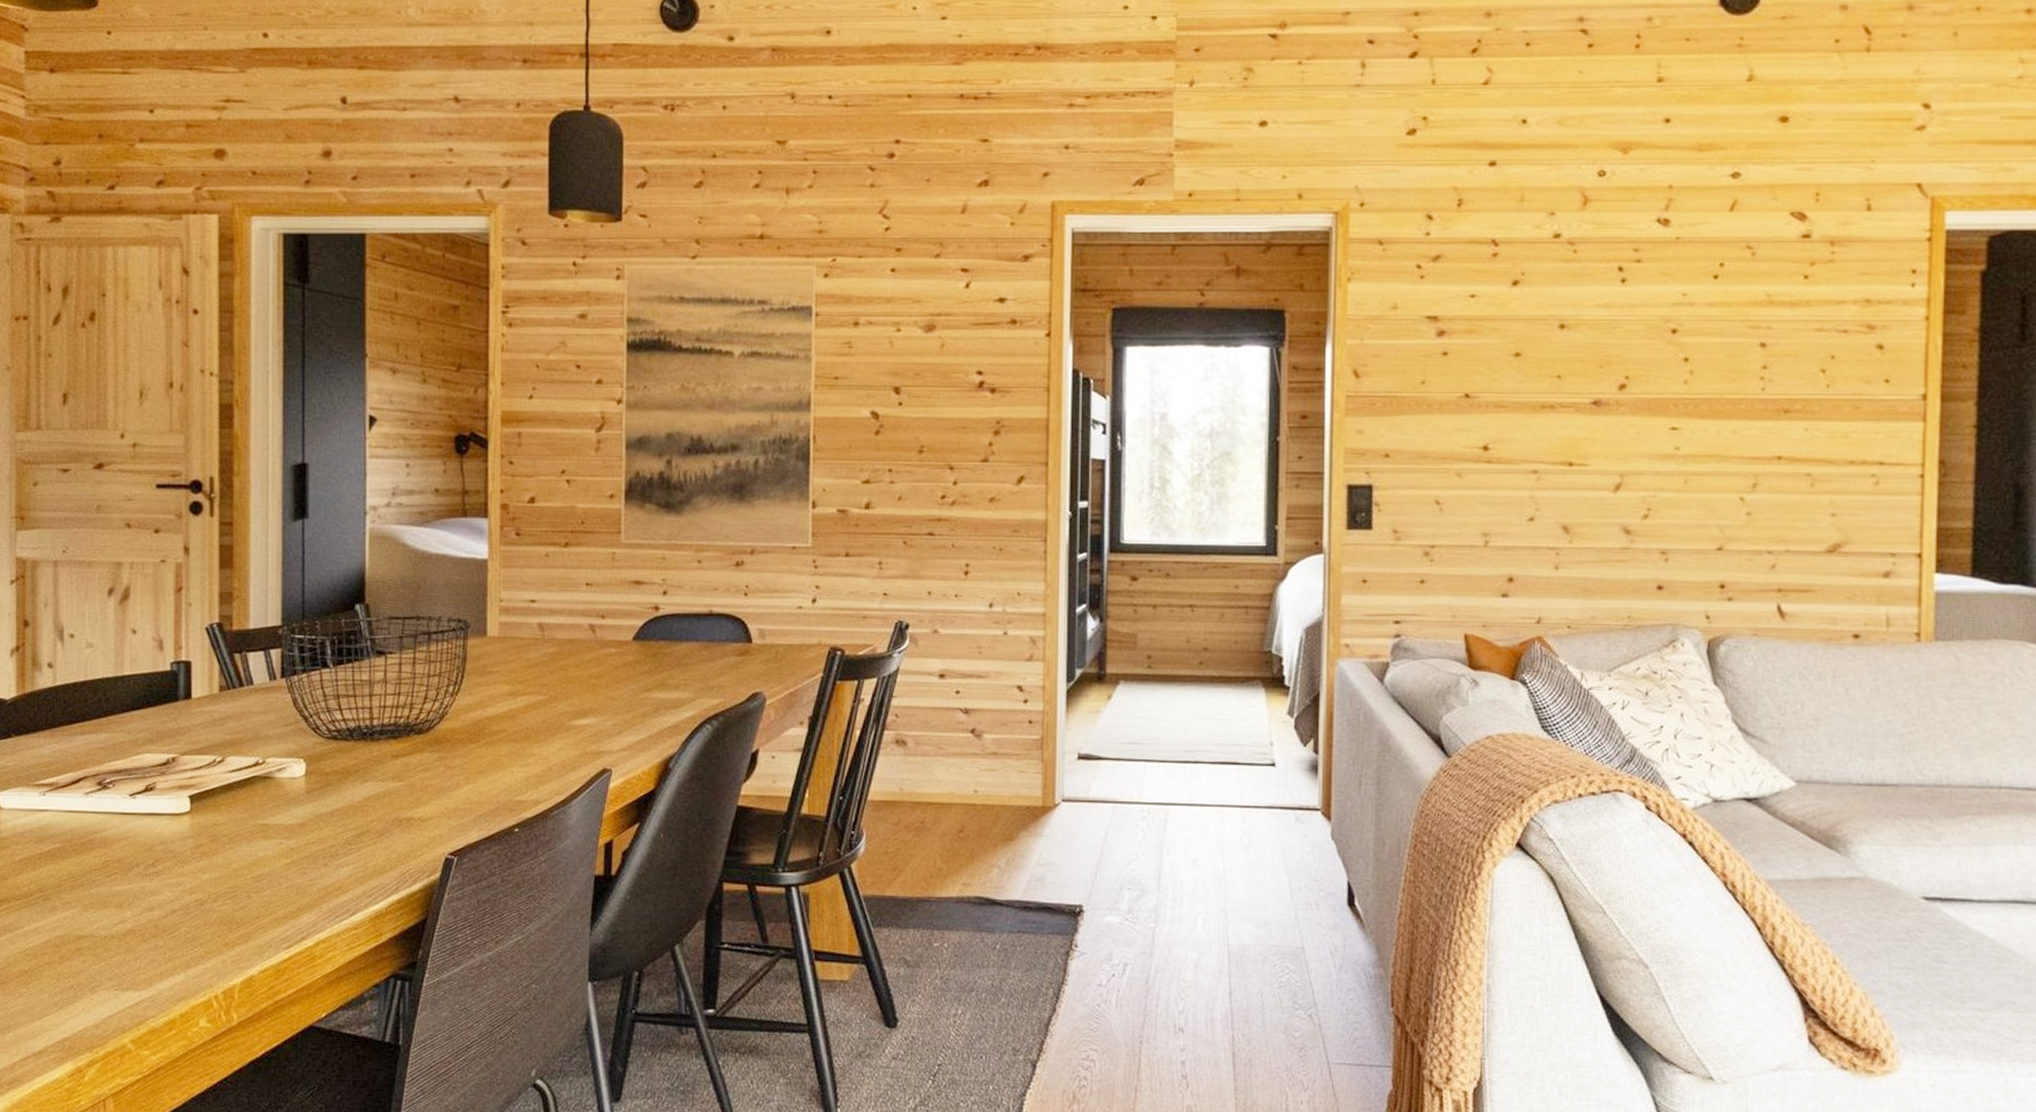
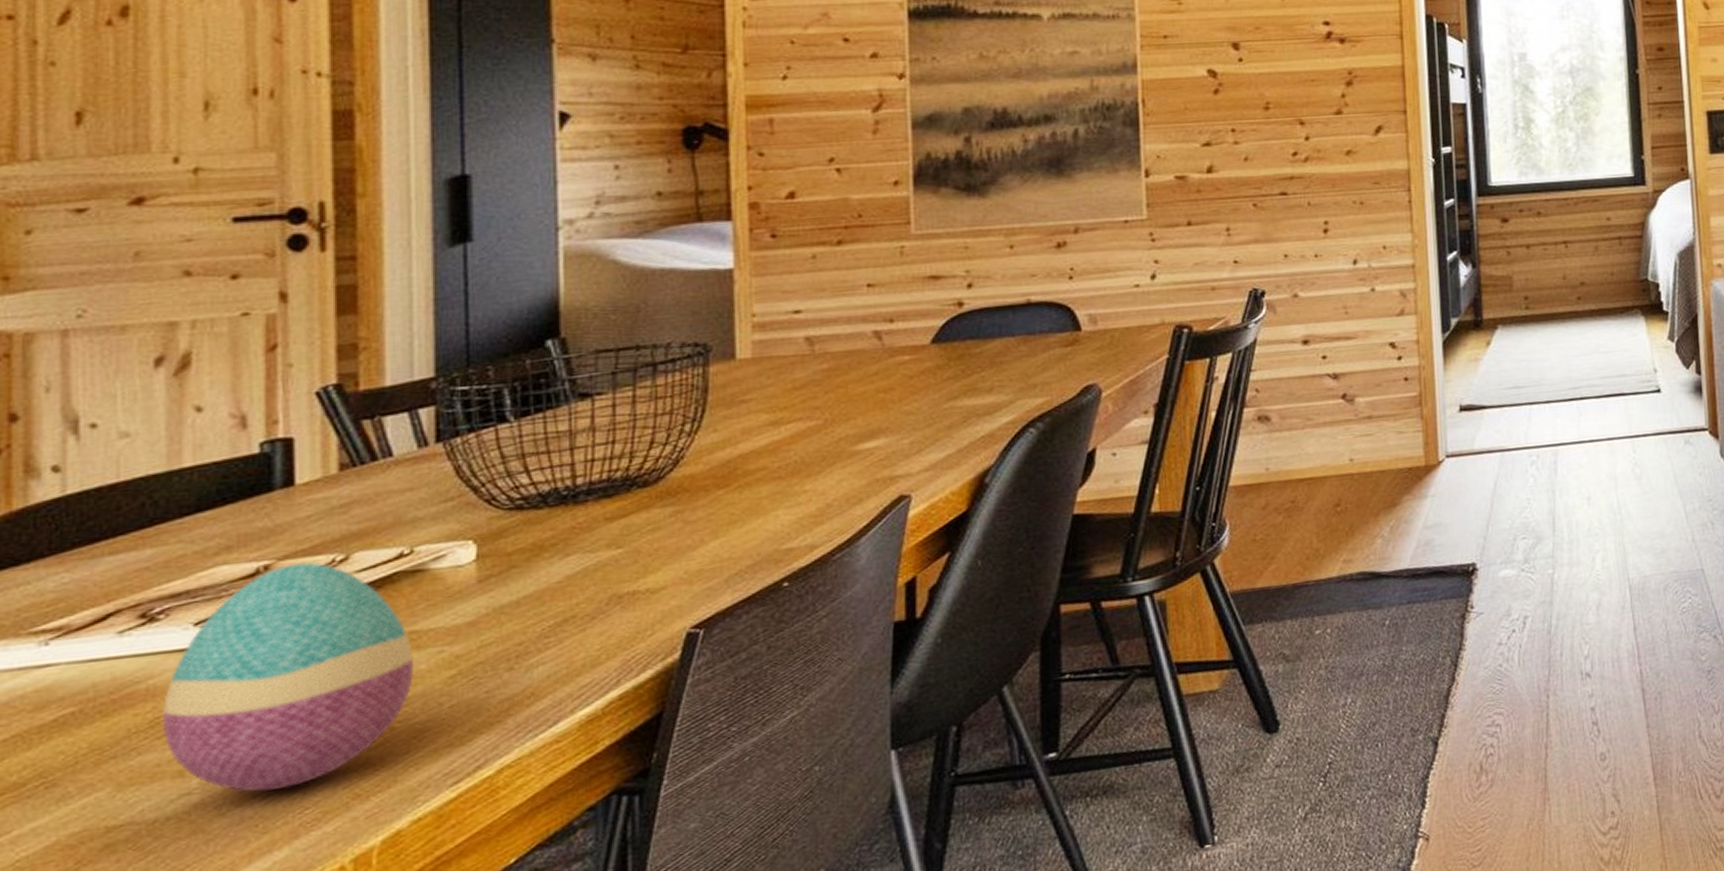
decorative egg: none [110,759,263,929] -> present [161,562,413,792]

